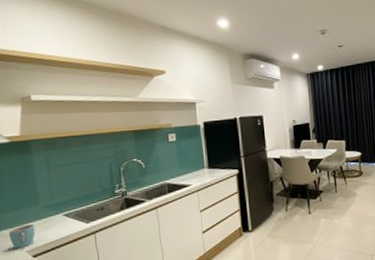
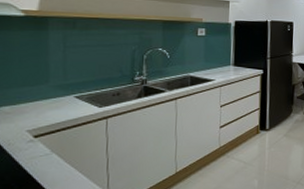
mug: present [8,224,36,249] -> none [9,103,41,127]

